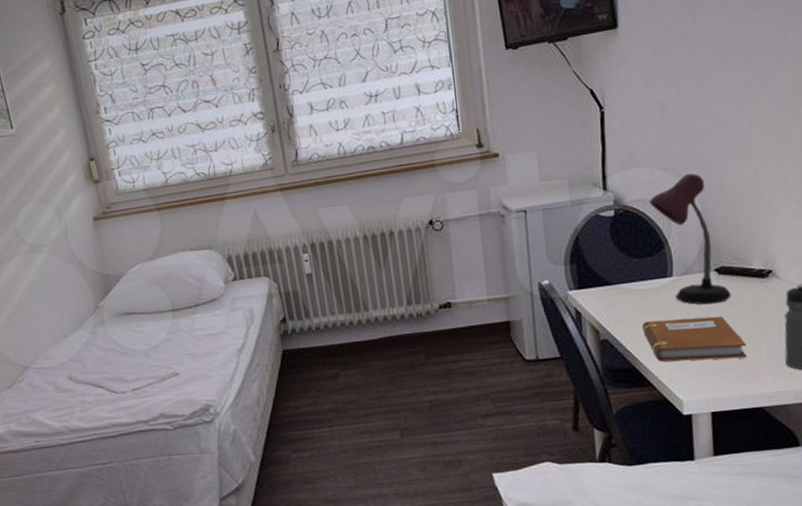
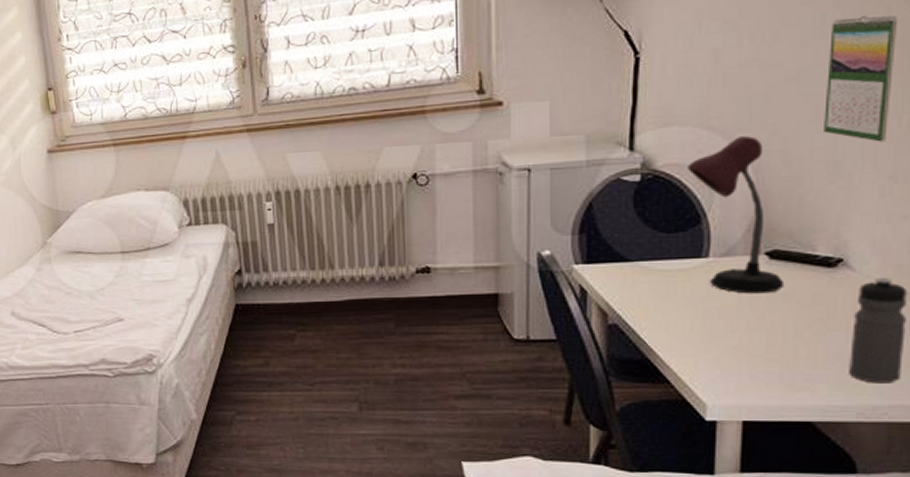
notebook: present [642,316,747,362] -> none [662,307,797,361]
calendar: none [745,71,794,174] -> present [824,14,897,142]

